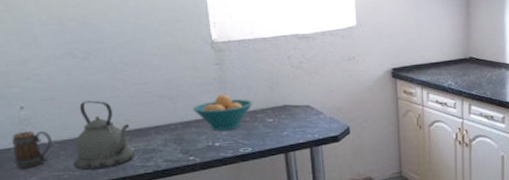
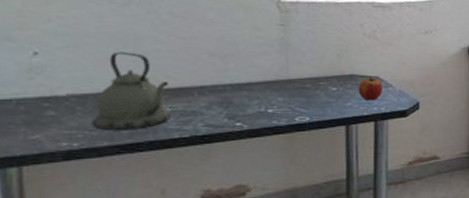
mug: present [12,130,52,169] -> none [14,80,69,125]
fruit bowl: present [193,94,254,131] -> none [247,57,318,97]
apple: none [292,106,314,128] -> present [358,77,383,100]

